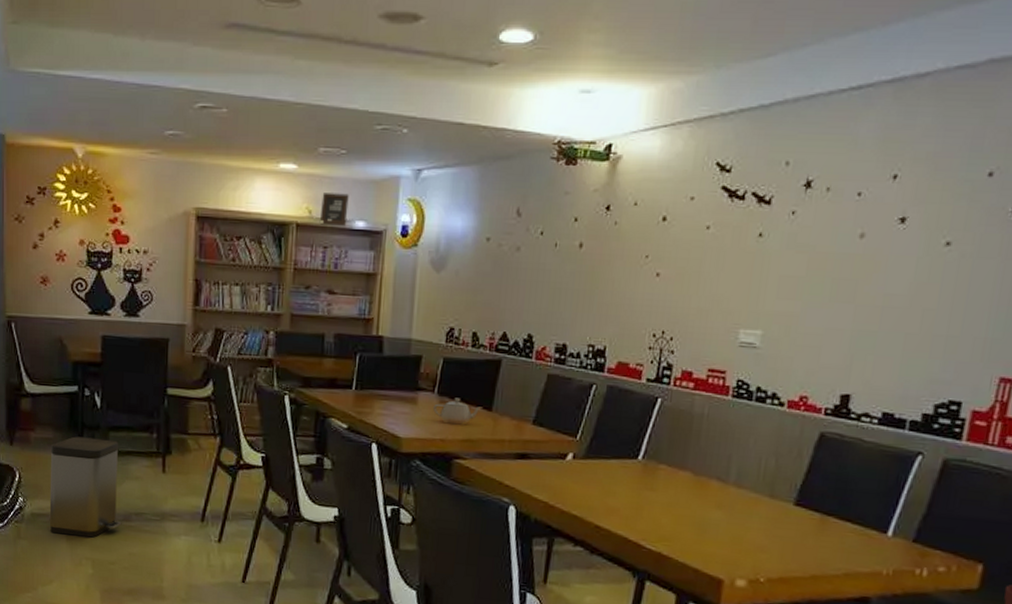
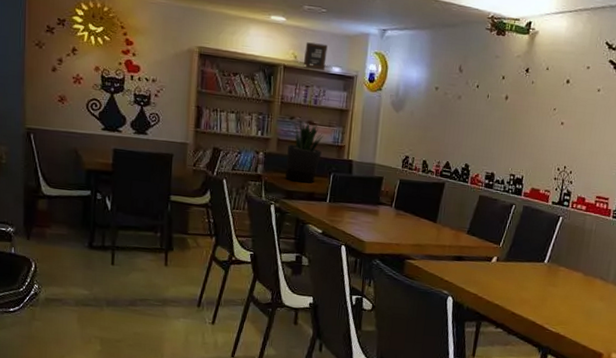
pedal bin: present [49,436,122,538] -> none [62,233,128,320]
planter: none [301,285,348,368] -> present [285,117,324,184]
teapot: present [433,397,482,425] -> none [391,211,429,233]

